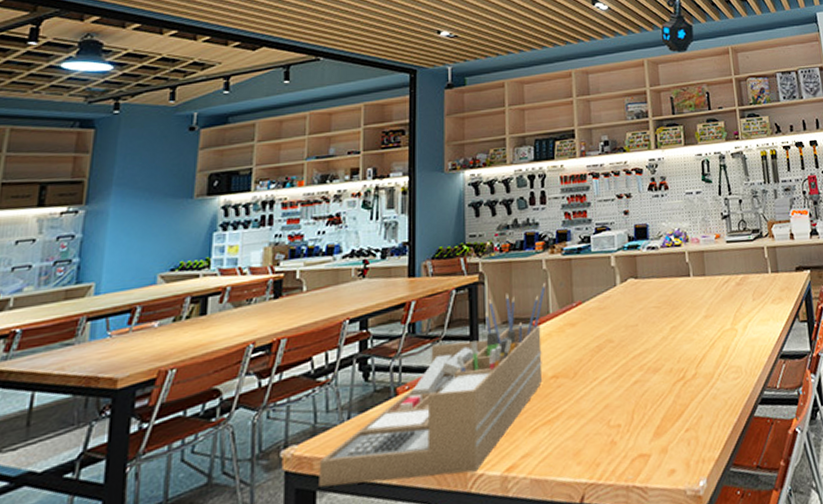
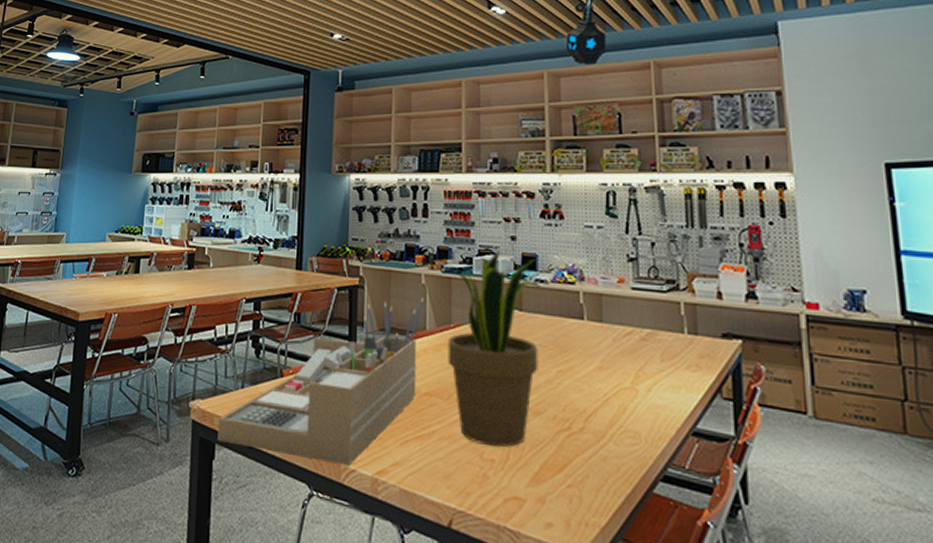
potted plant: none [571,227,655,413] -> present [448,251,540,448]

